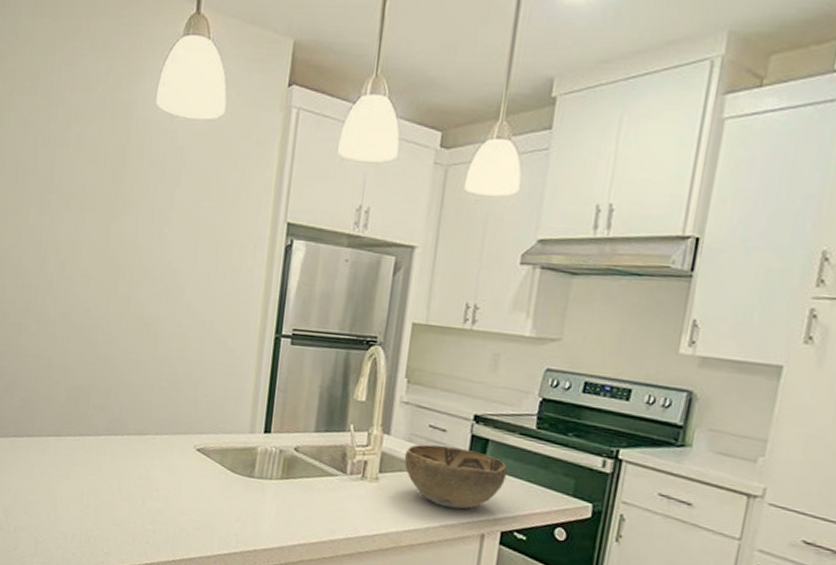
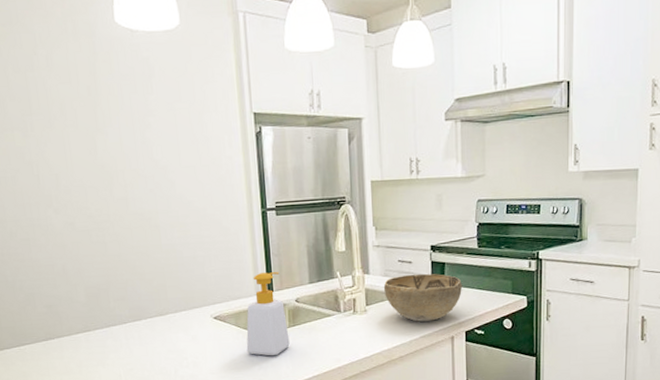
soap bottle: none [226,408,282,510] -> present [246,272,290,356]

